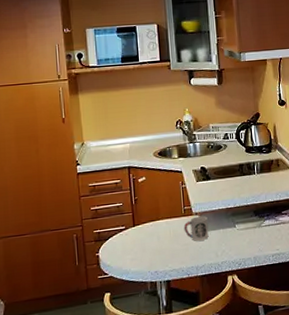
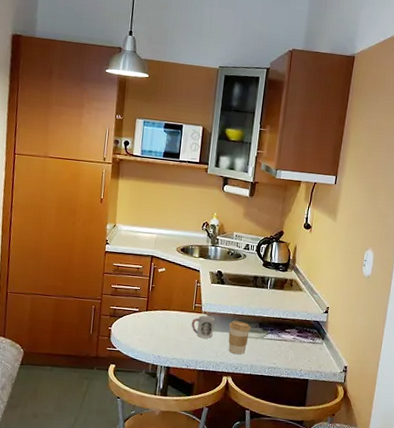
coffee cup: none [223,214,247,250] -> present [228,320,251,354]

